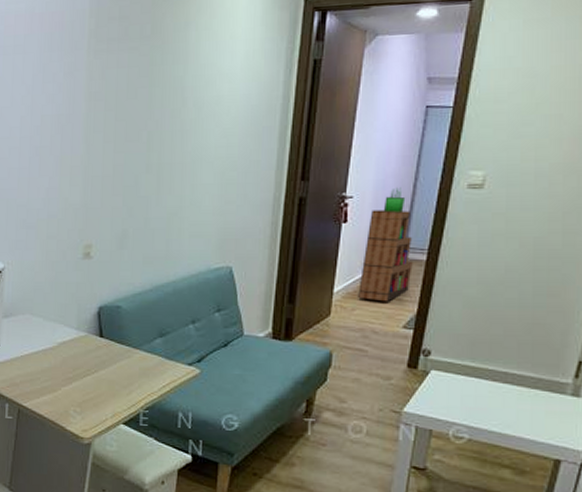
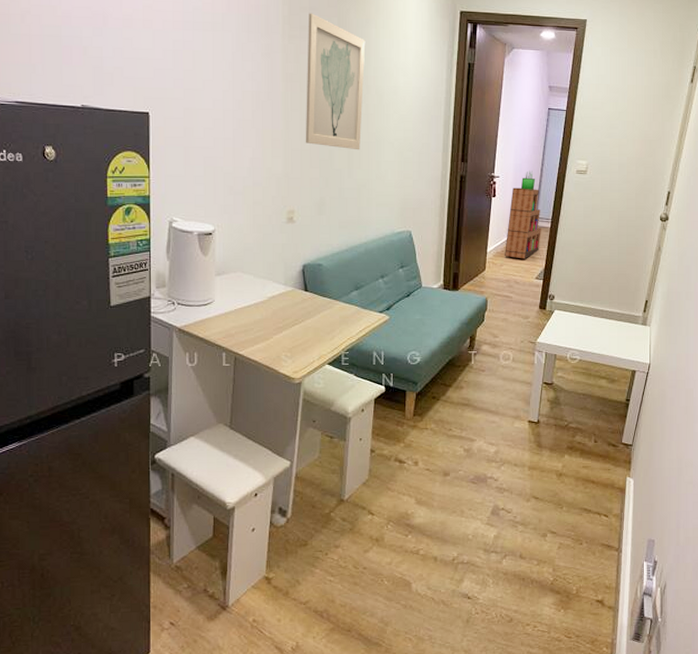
wall art: none [107,22,184,173] -> present [305,13,366,150]

